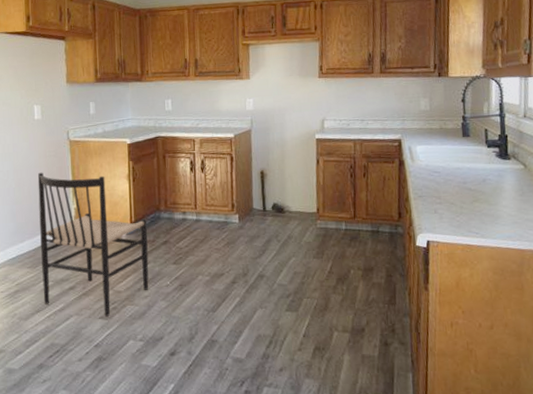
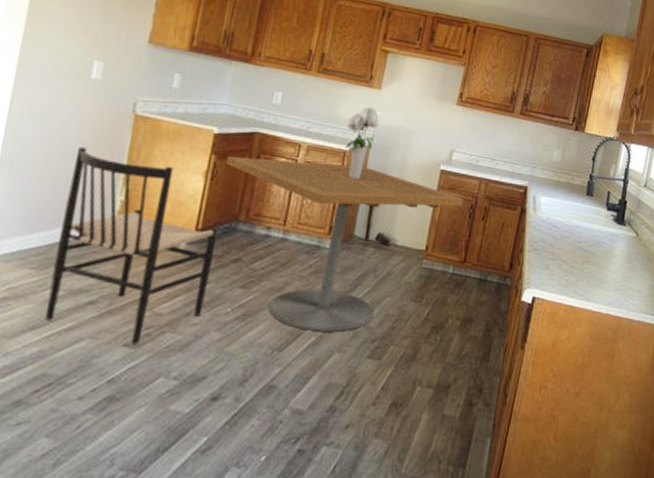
dining table: none [141,149,343,293] -> present [226,156,463,332]
bouquet: none [227,95,255,160] -> present [345,105,380,179]

